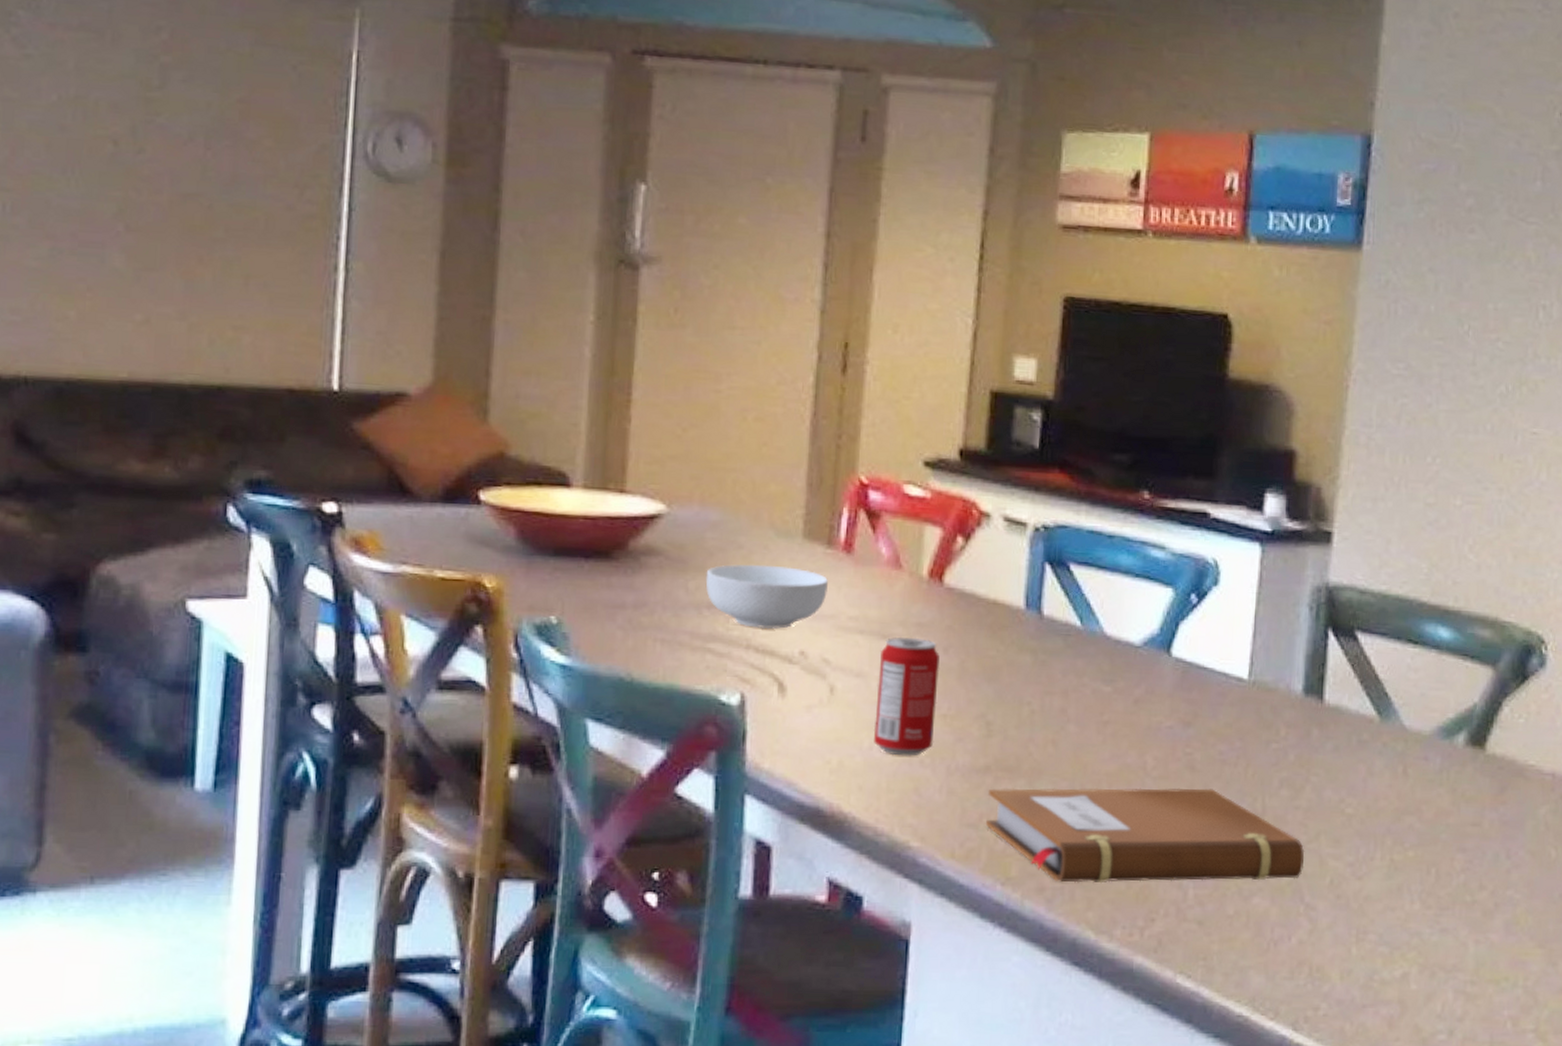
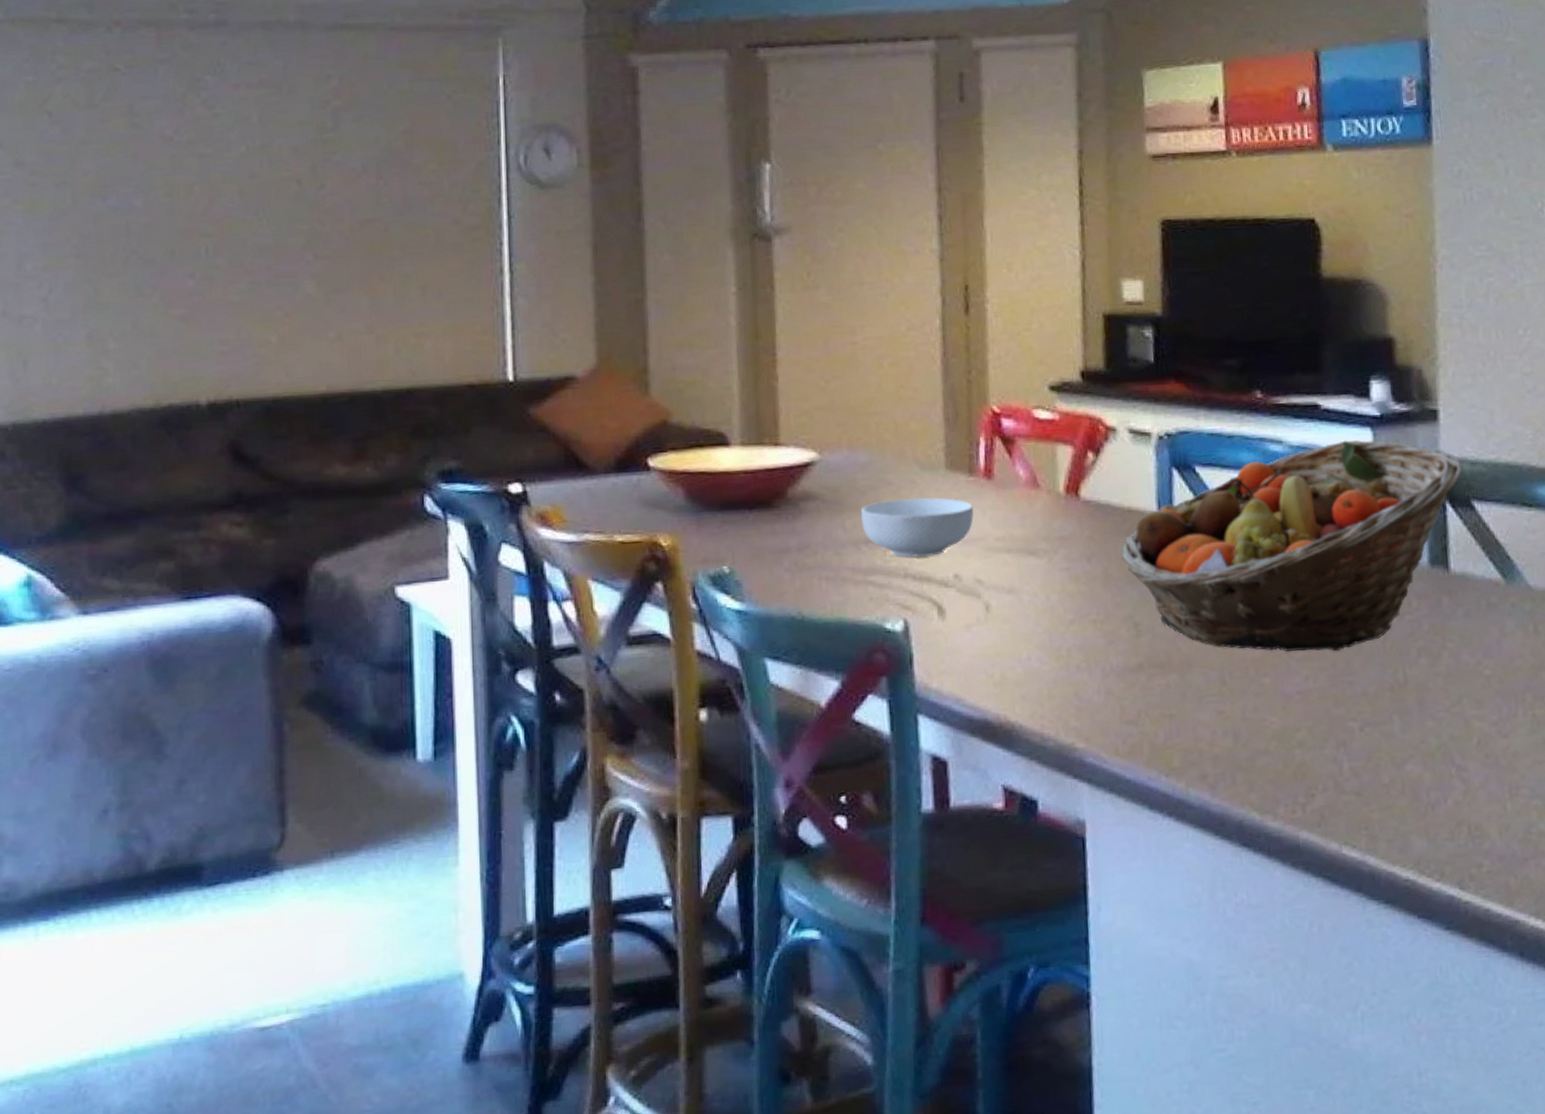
beverage can: present [873,637,940,756] -> none [1028,550,1087,664]
fruit basket: none [981,553,1352,774] -> present [1121,440,1464,652]
notebook: present [986,788,1305,884] -> none [1143,664,1451,769]

